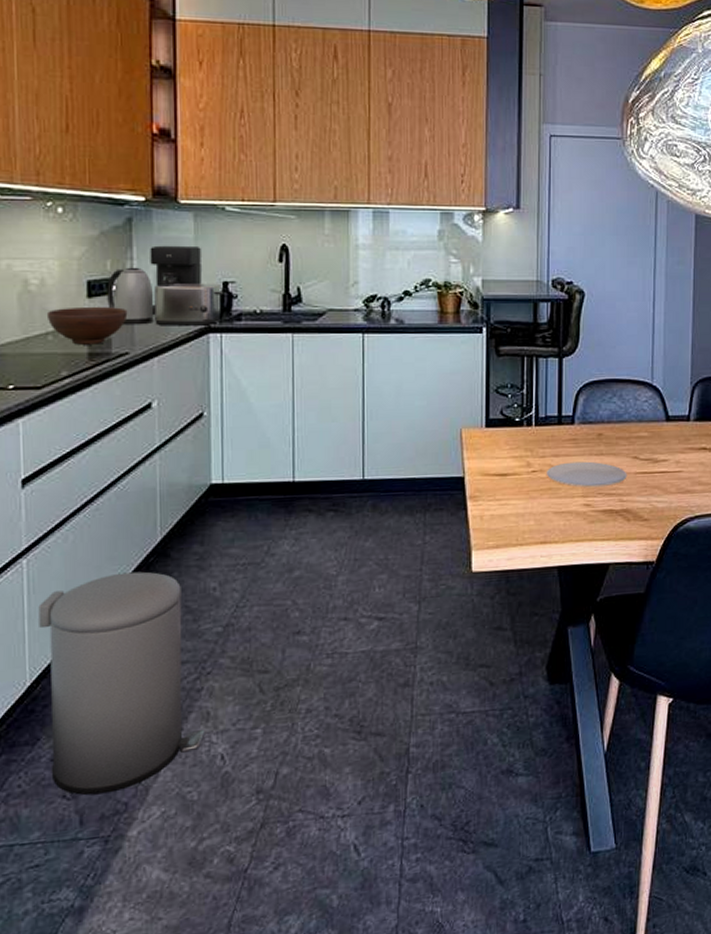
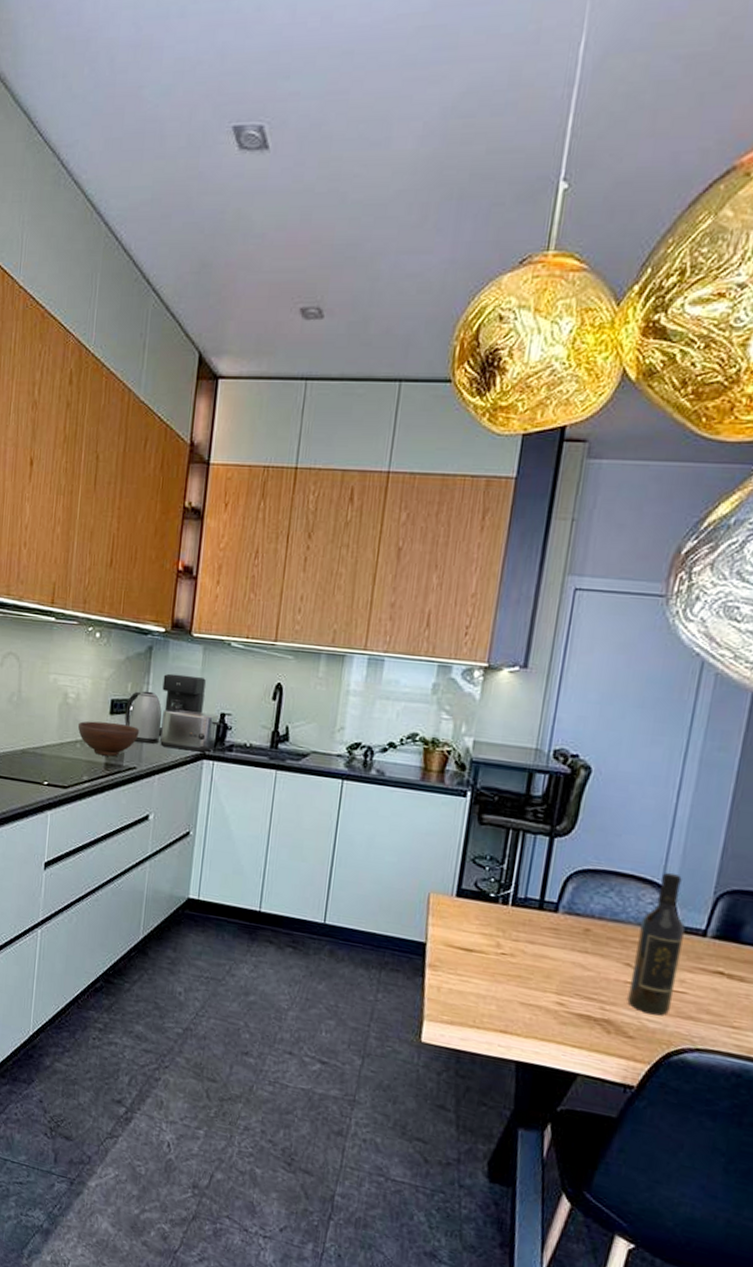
pedal bin: present [38,571,206,795] -> none [39,958,158,1144]
plate: present [547,461,627,488] -> none [517,951,615,990]
wine bottle: none [639,372,675,496] -> present [627,872,686,1015]

